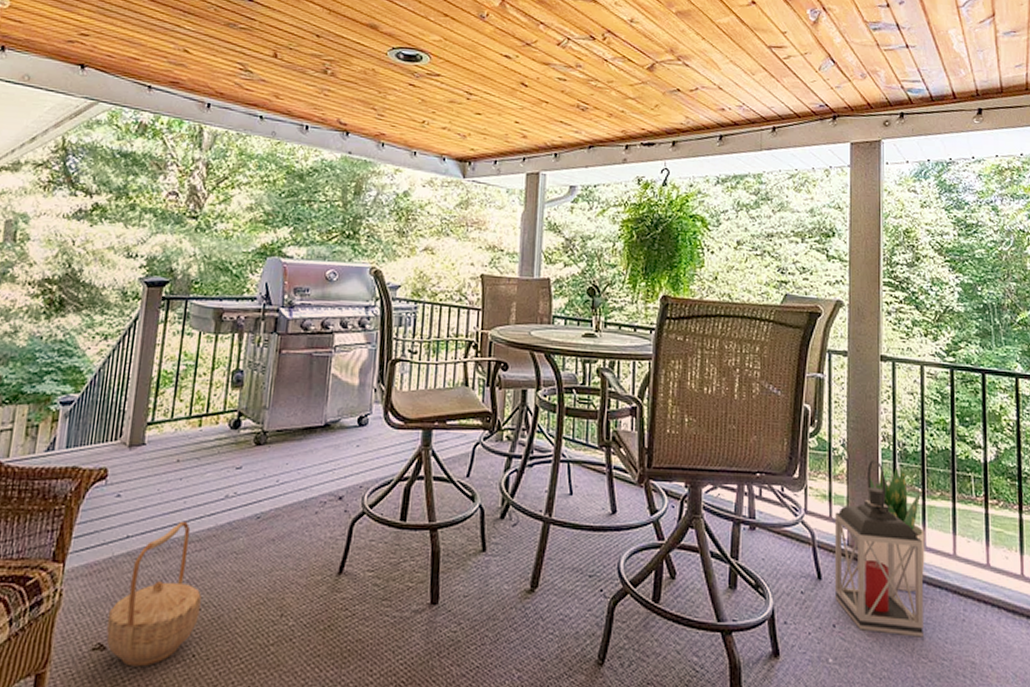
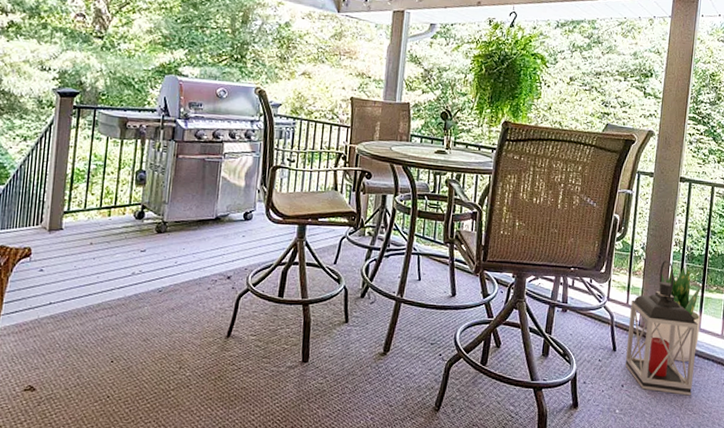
basket: present [106,521,201,667] -> none [35,292,114,405]

